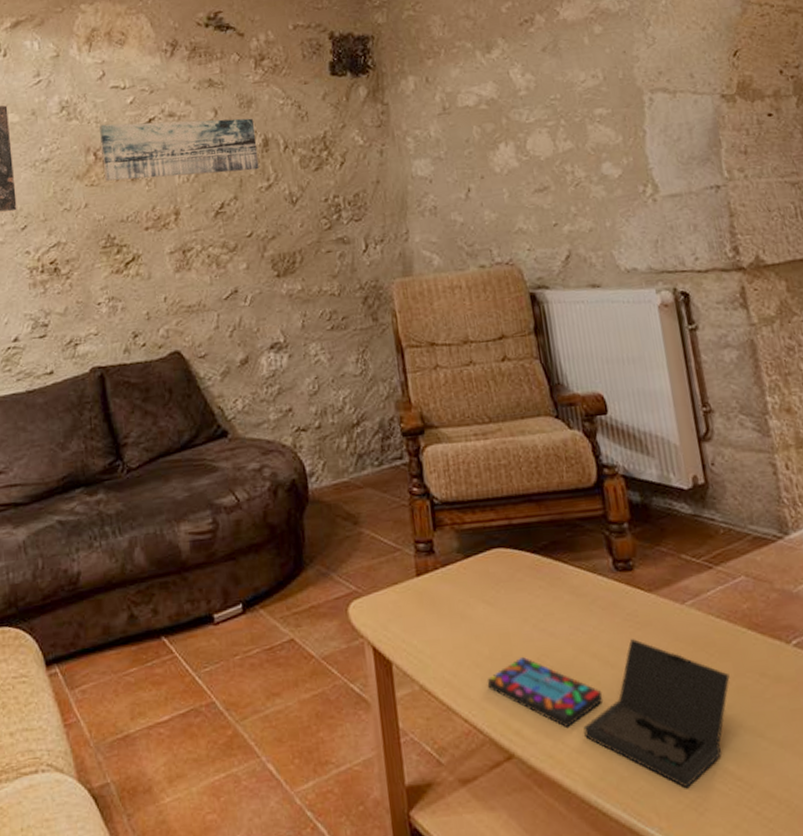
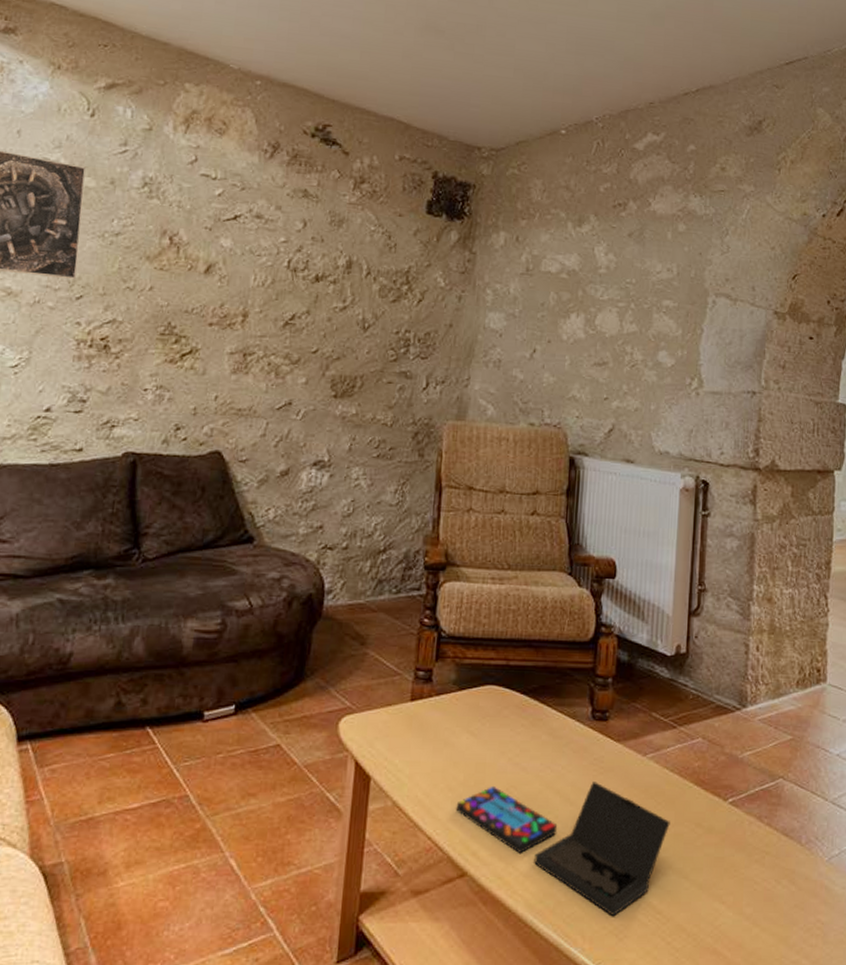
wall art: present [100,118,259,181] -> none [175,210,341,289]

